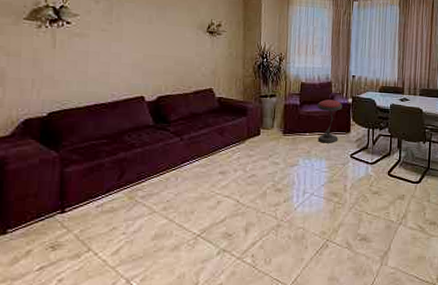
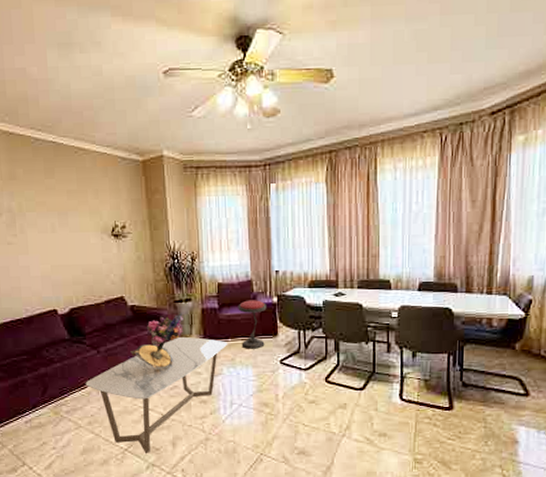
coffee table: none [164,129,306,239] -> present [85,337,228,453]
bouquet: none [213,106,267,159] -> present [130,312,184,370]

